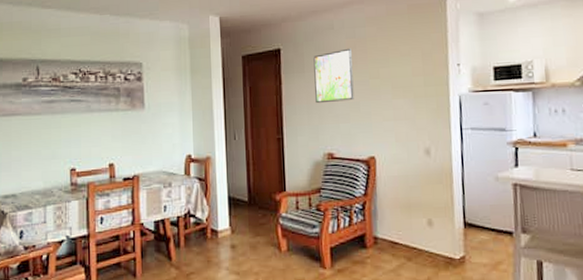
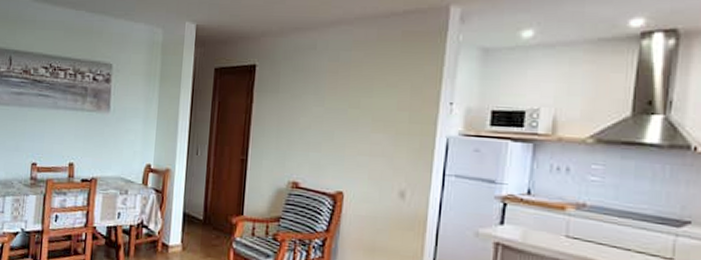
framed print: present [313,48,354,104] -> none [287,72,333,129]

